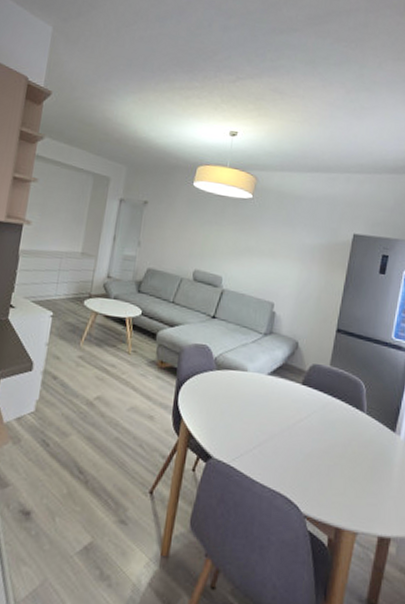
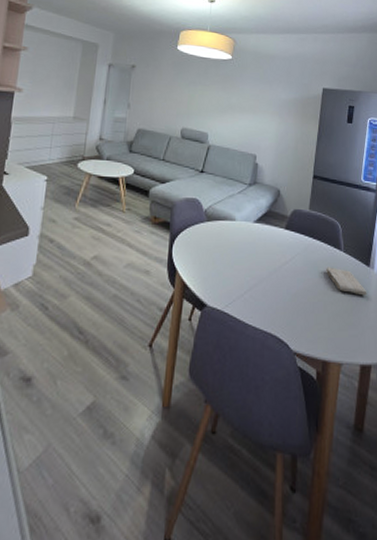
washcloth: none [345,428,391,464] -> present [326,267,367,296]

